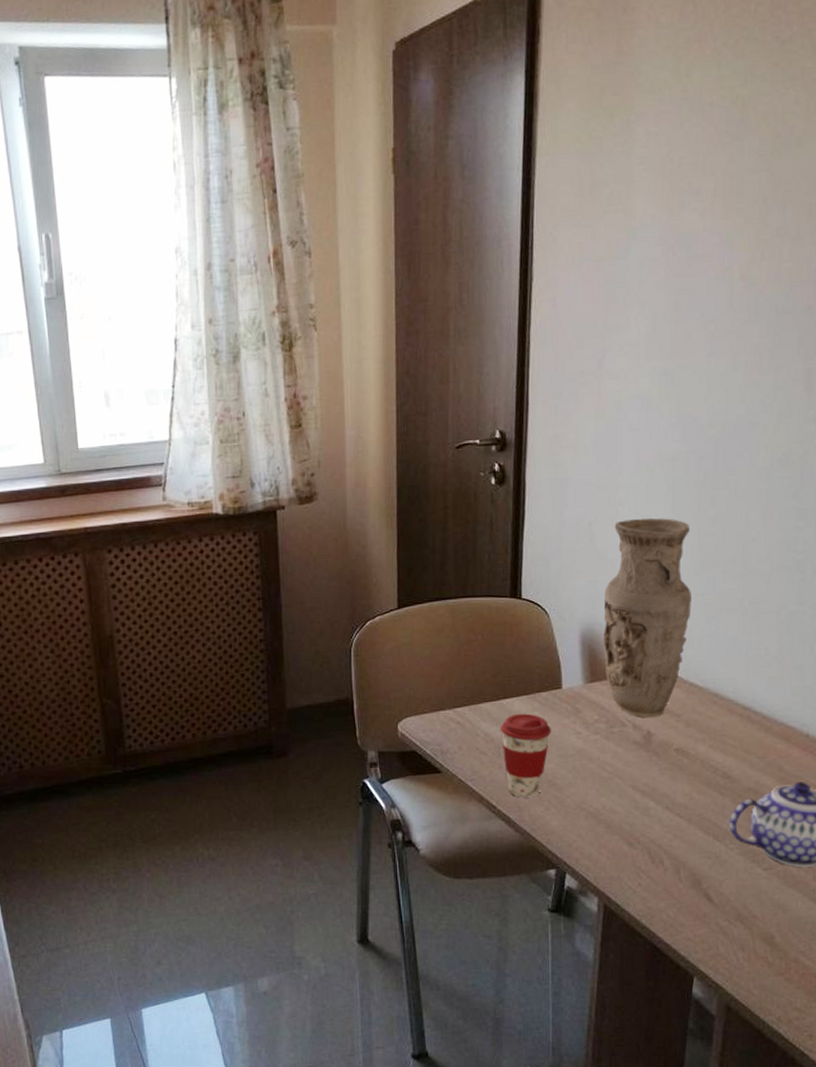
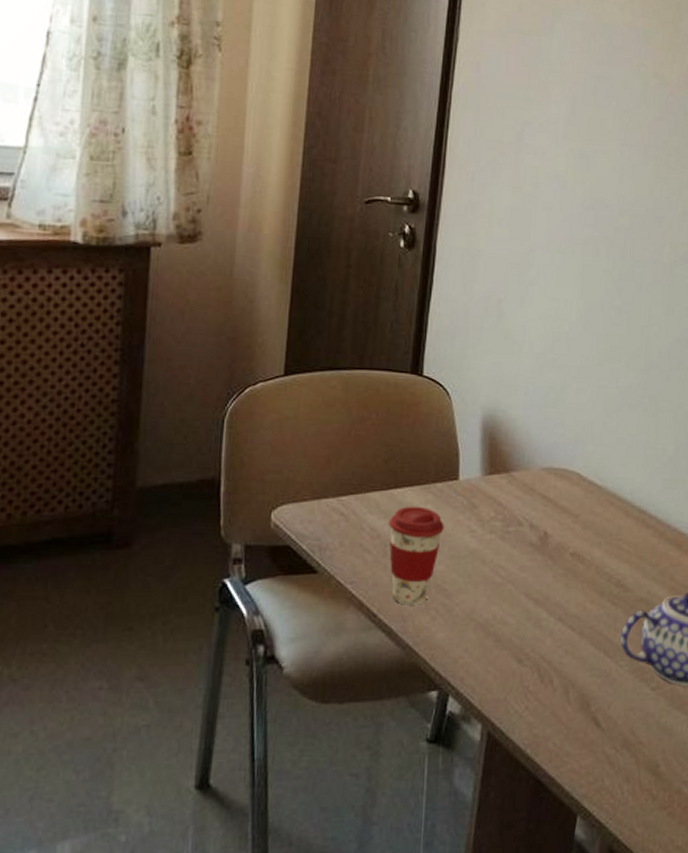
vase: present [603,518,691,718] -> none [504,301,597,518]

